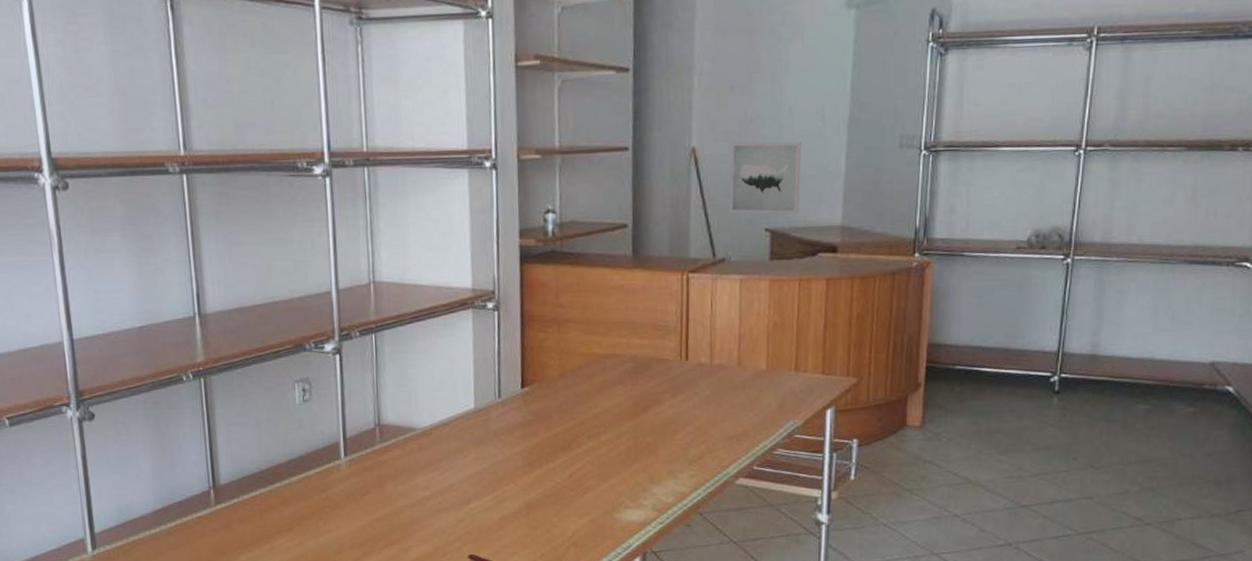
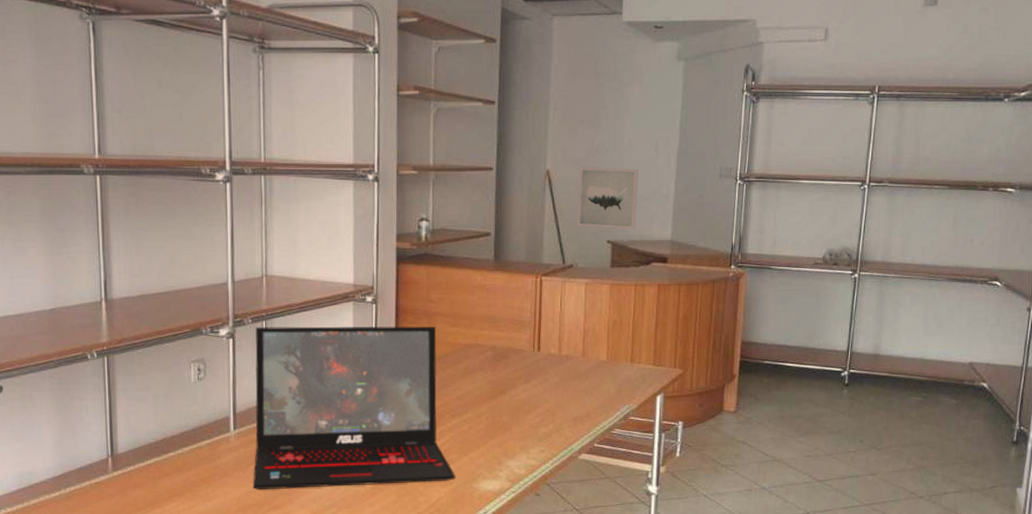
laptop: none [364,334,594,523] -> present [252,326,455,489]

